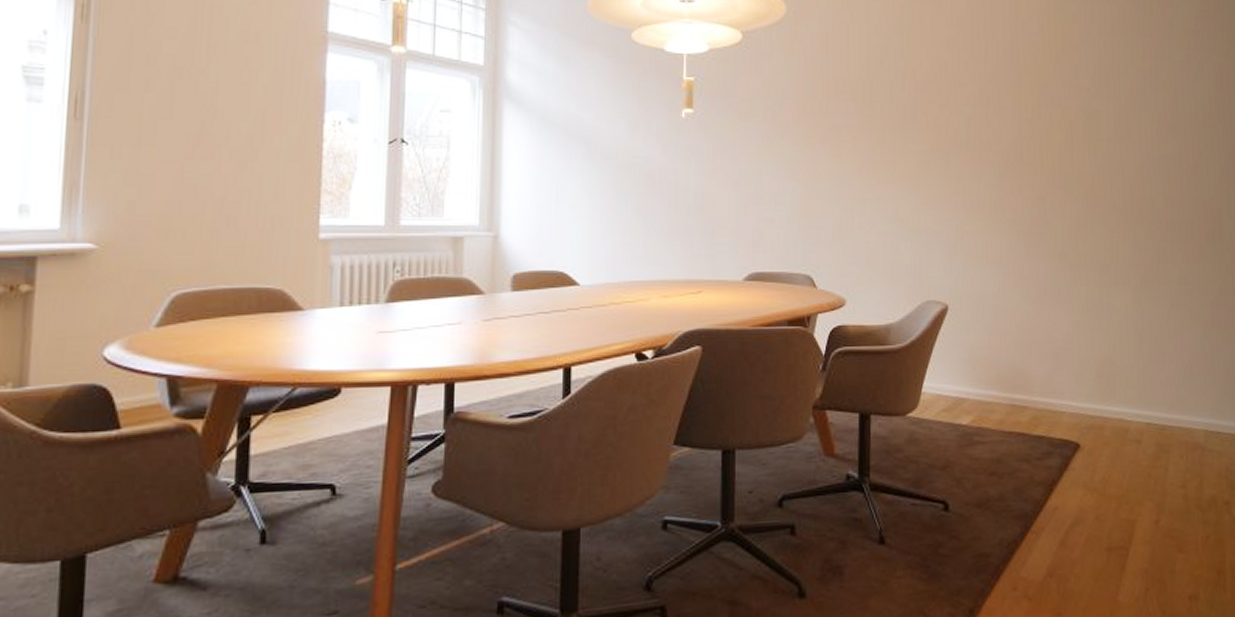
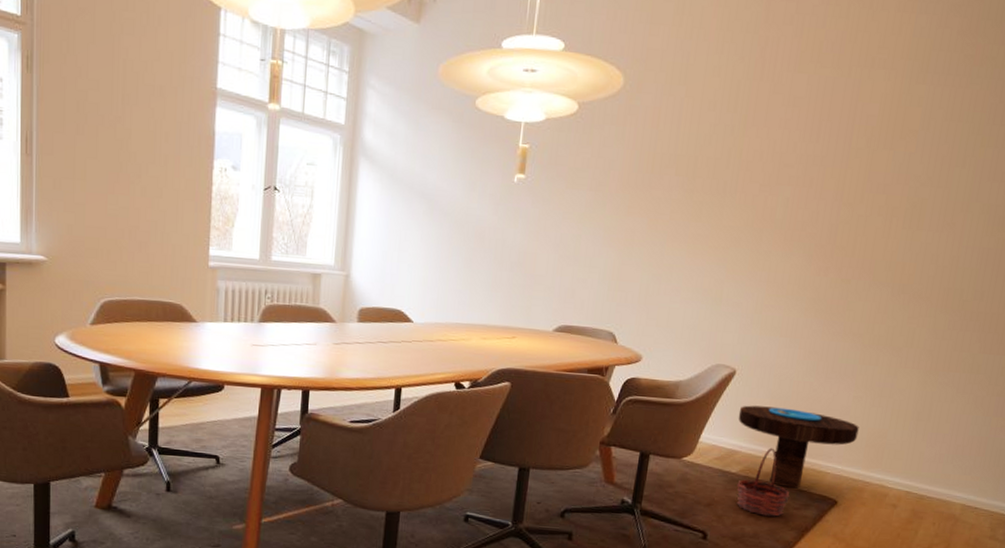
side table: none [958,342,1086,435] -> present [738,405,859,489]
basket: none [971,390,1029,473] -> present [736,448,790,517]

